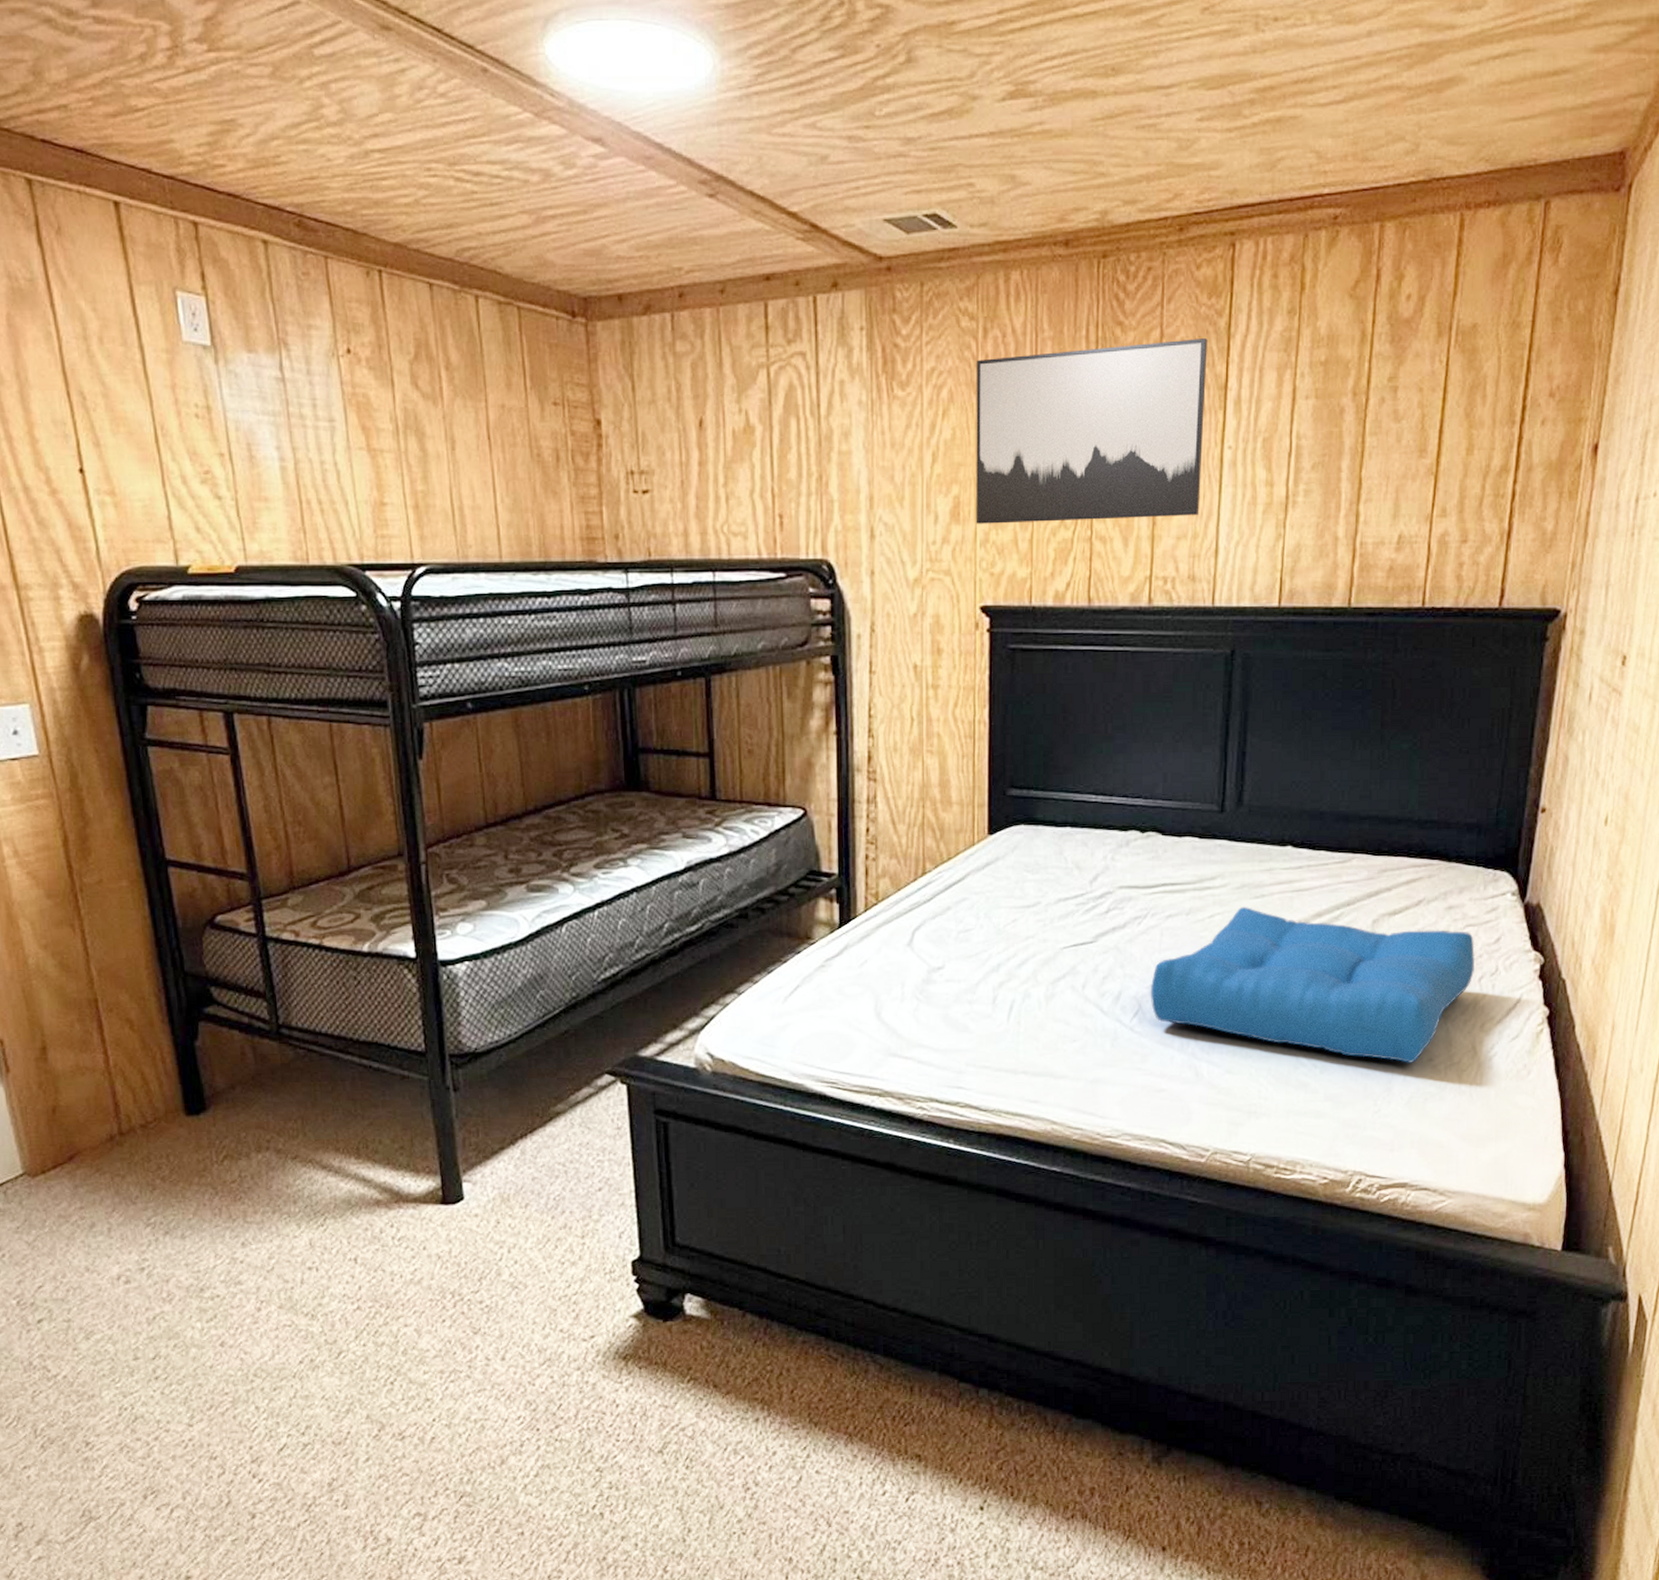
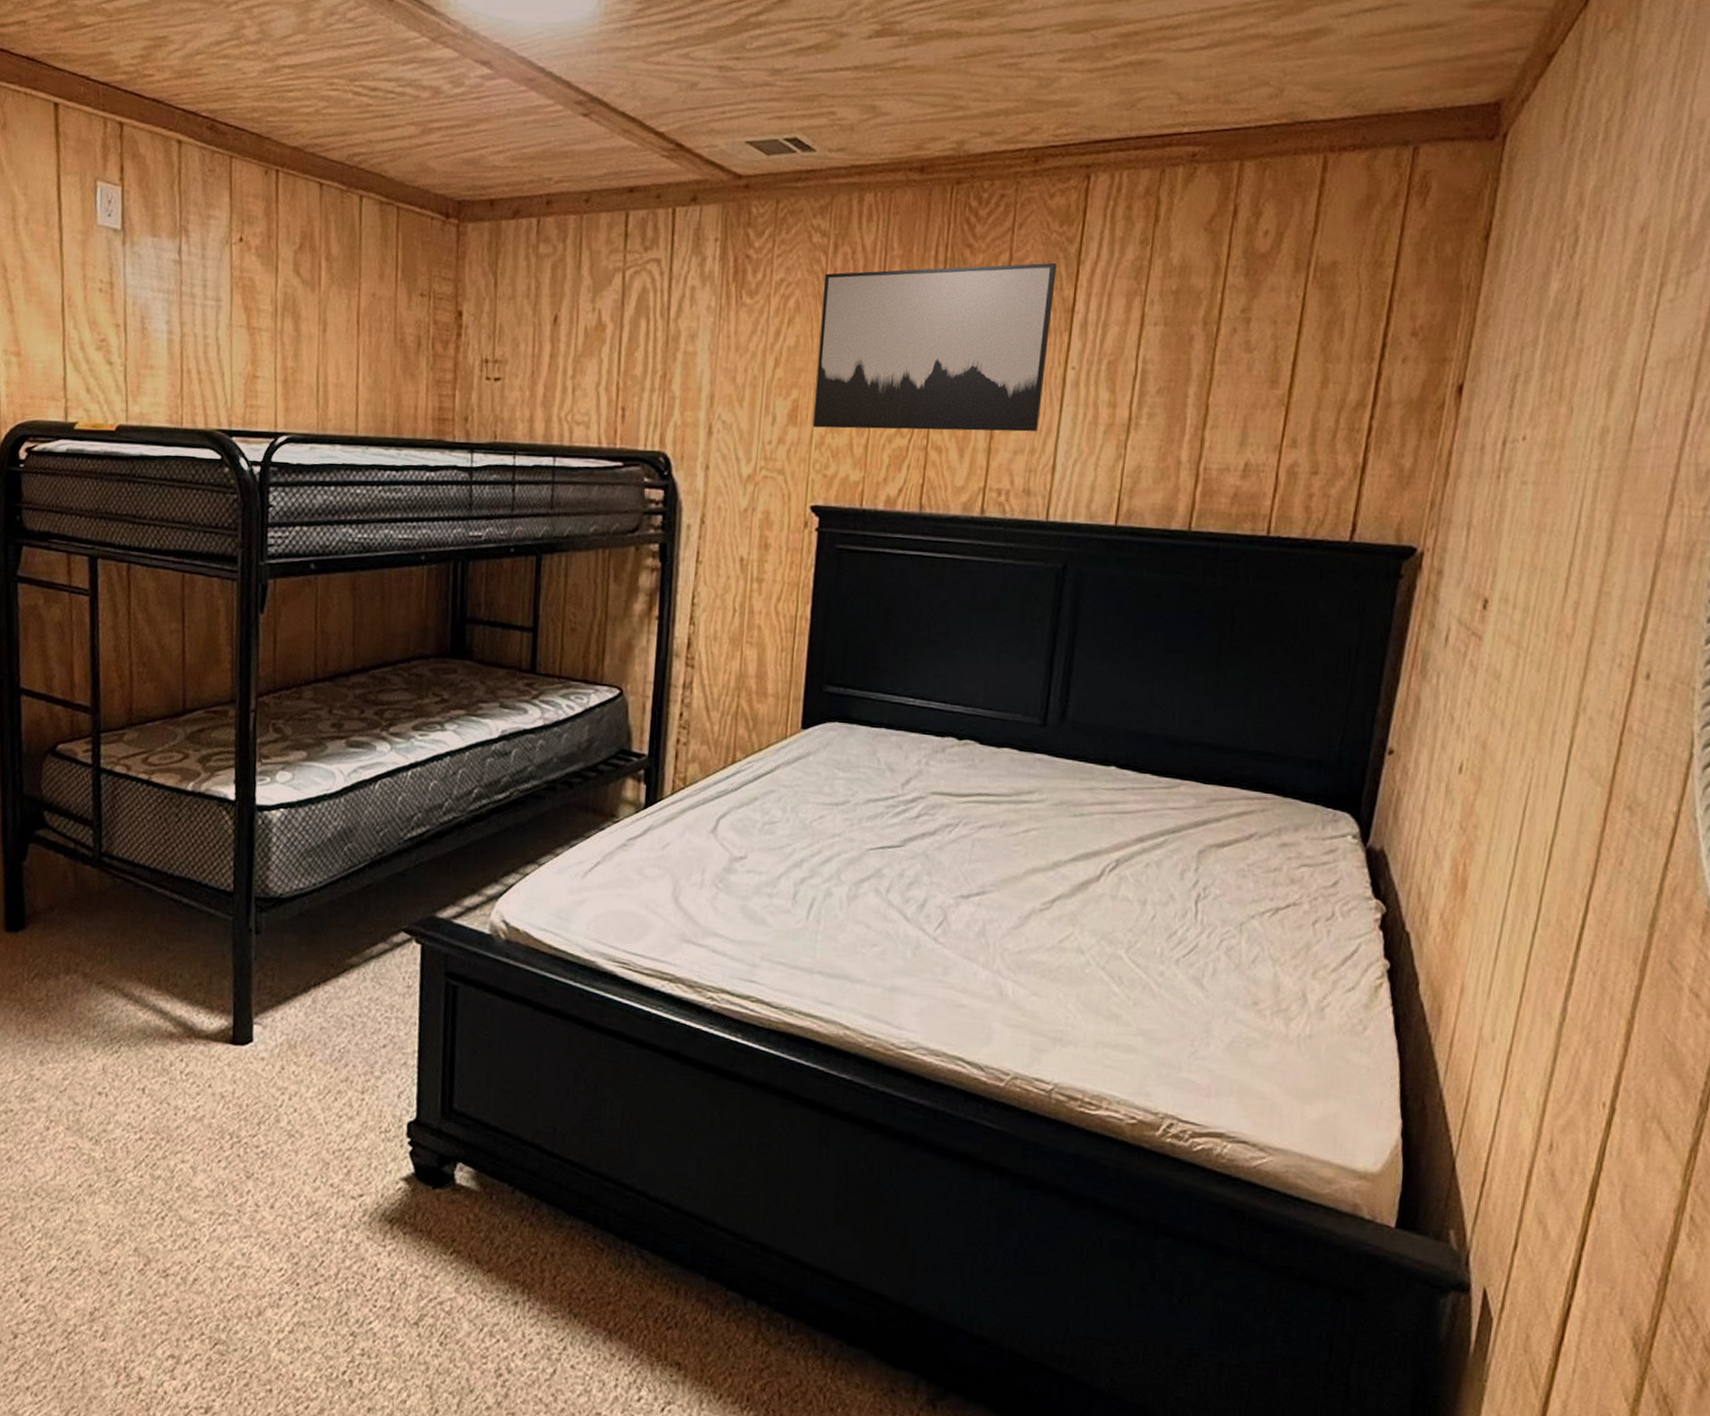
seat cushion: present [1150,907,1476,1063] -> none [956,824,1310,1005]

